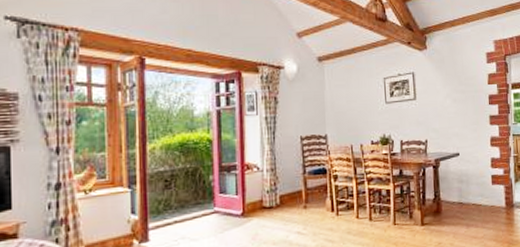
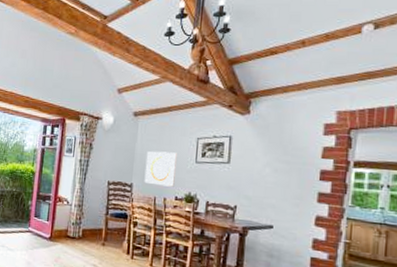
wall art: none [337,95,369,133] -> present [144,151,177,187]

